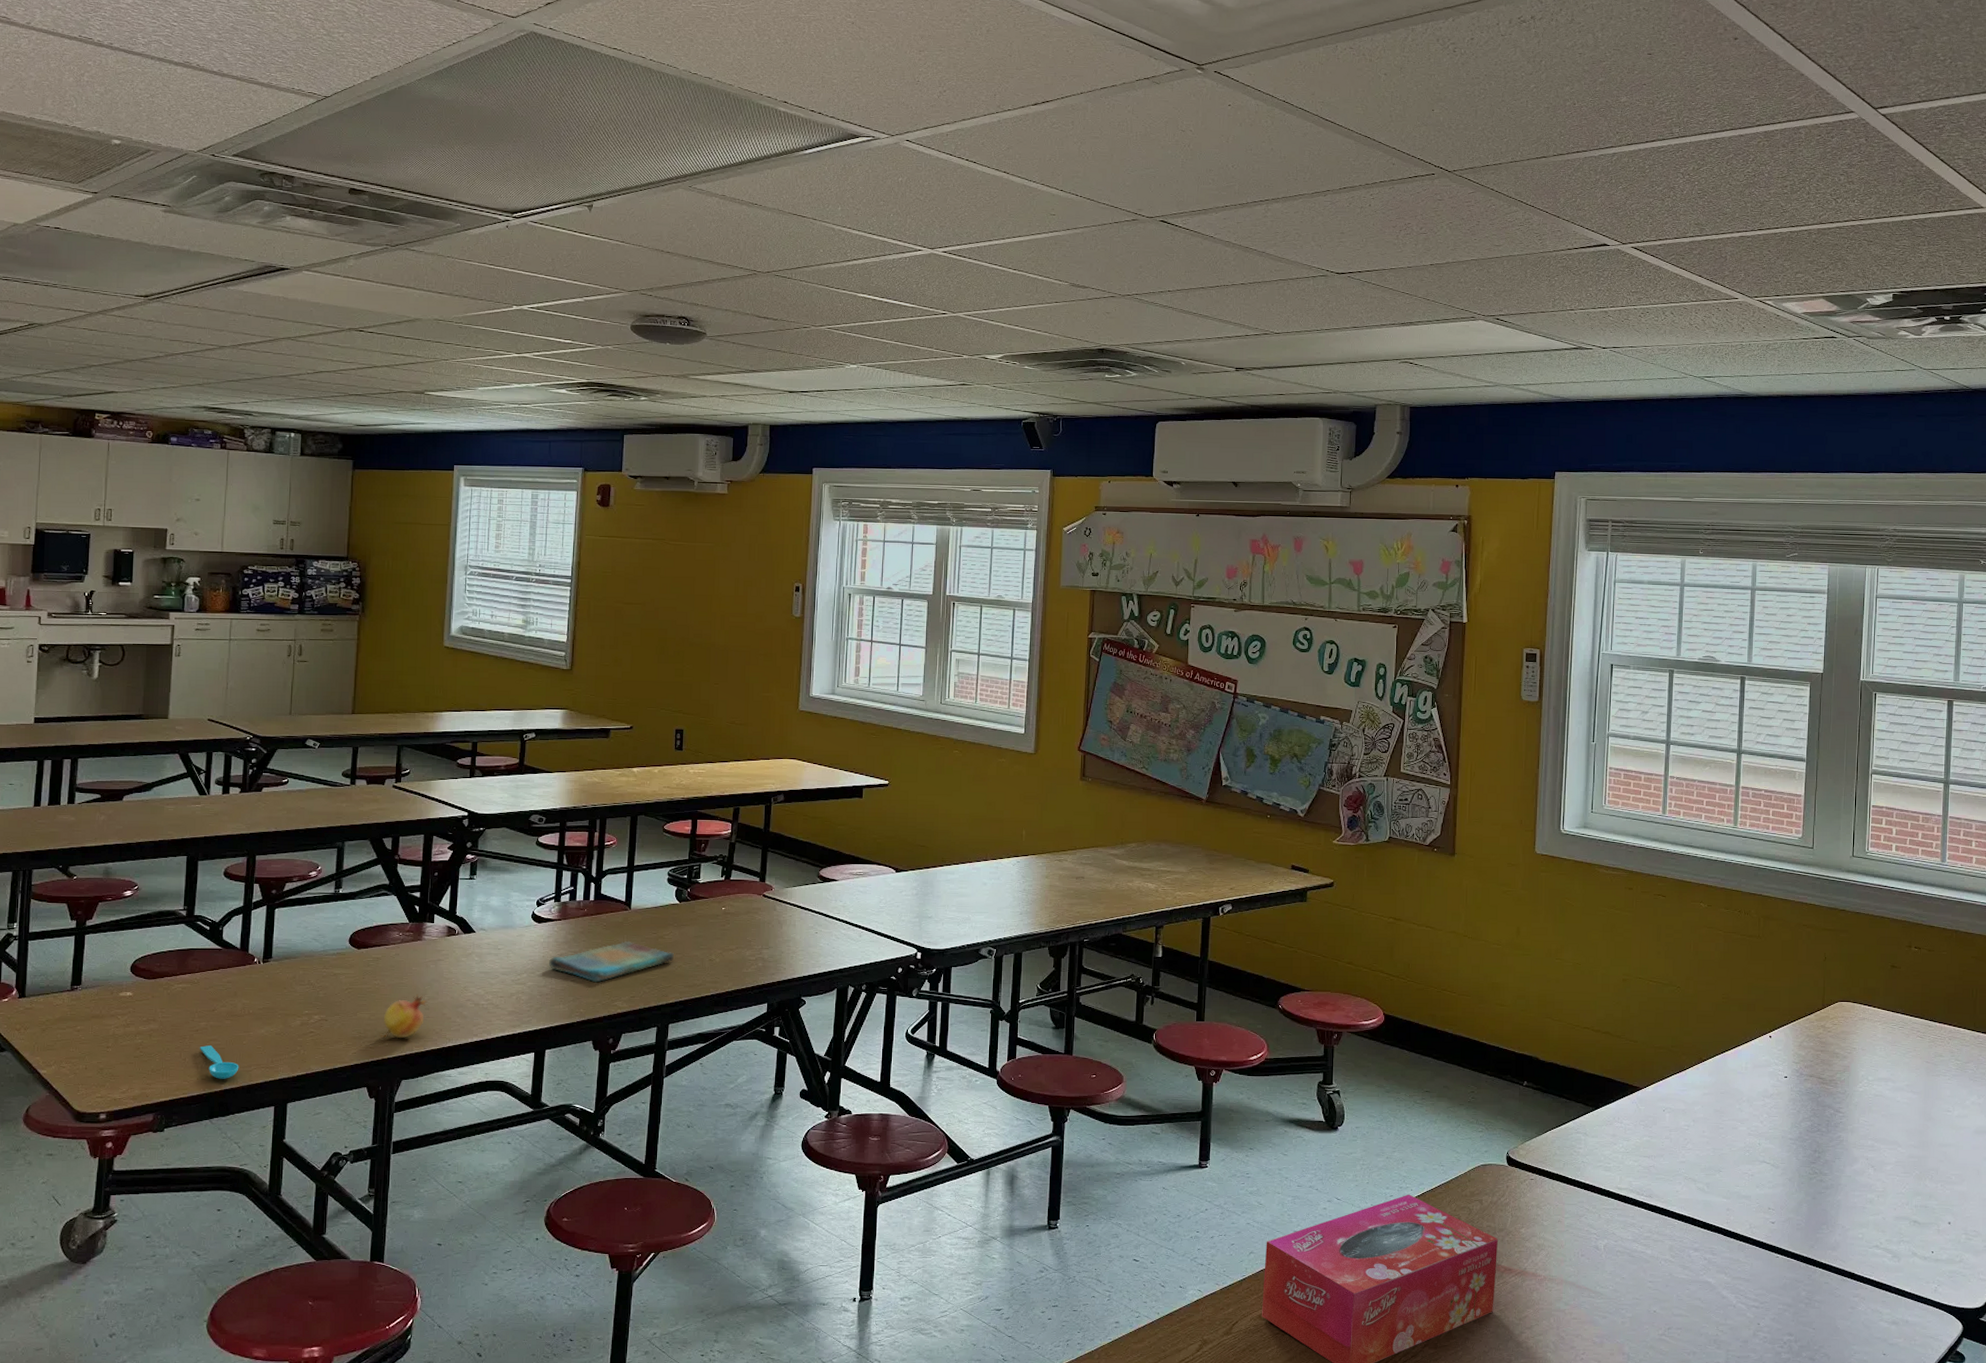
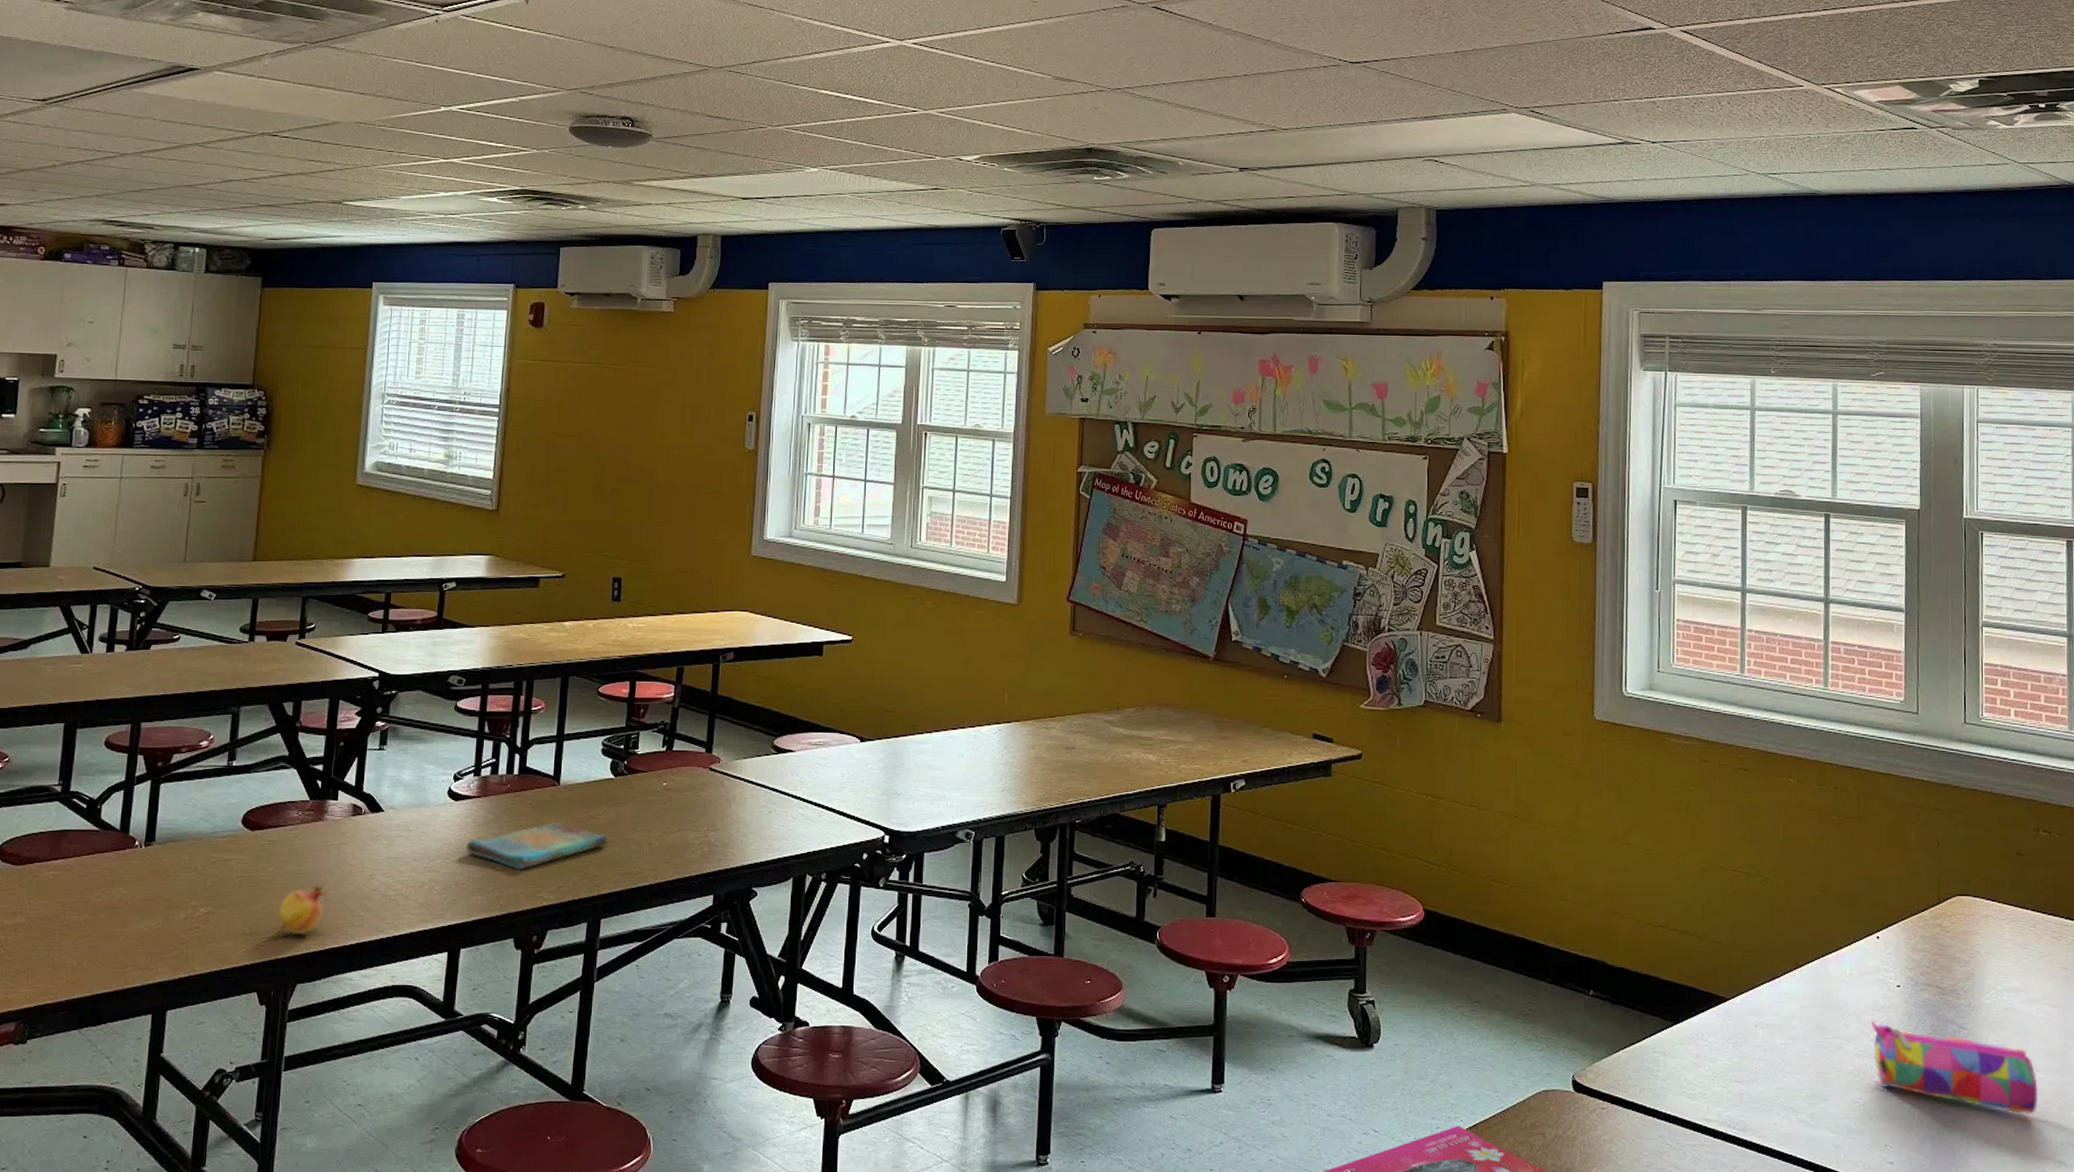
spoon: present [200,1045,239,1079] -> none [71,943,114,982]
pencil case: none [1760,1106,1899,1182] -> present [1870,1021,2038,1114]

